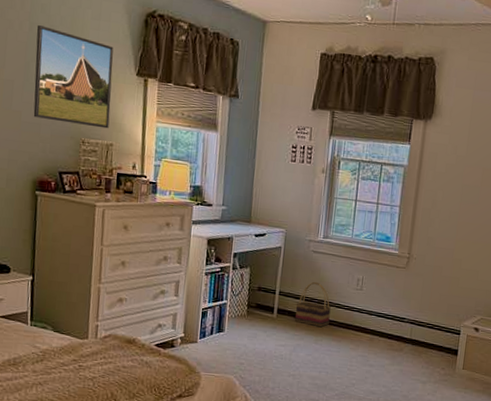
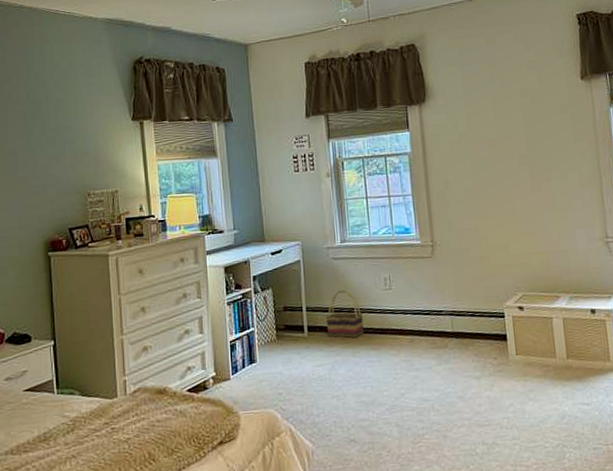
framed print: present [33,25,114,129] -> none [33,92,112,180]

